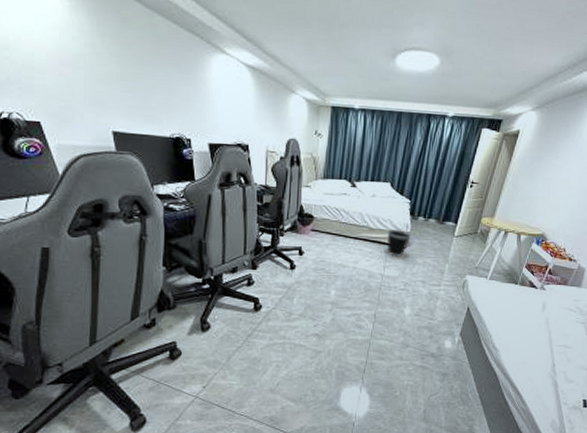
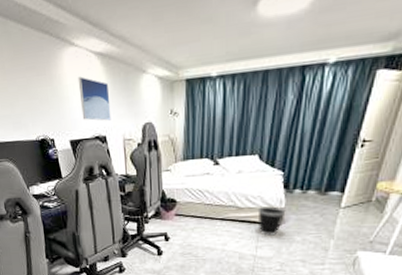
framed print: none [225,84,257,131] -> present [78,76,112,121]

